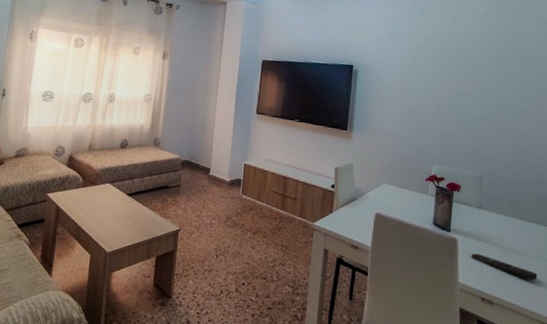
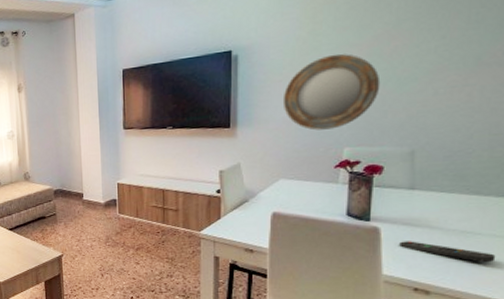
home mirror: none [389,86,460,147] -> present [282,53,381,131]

